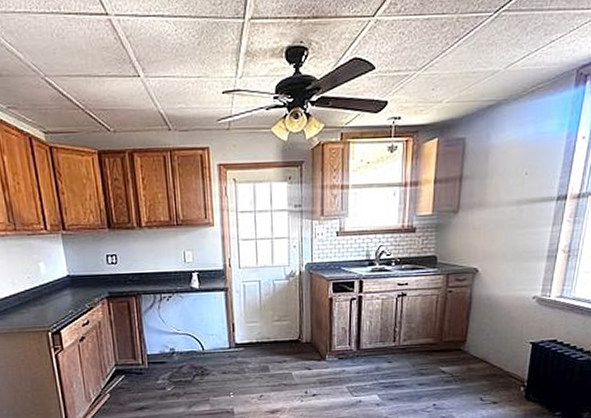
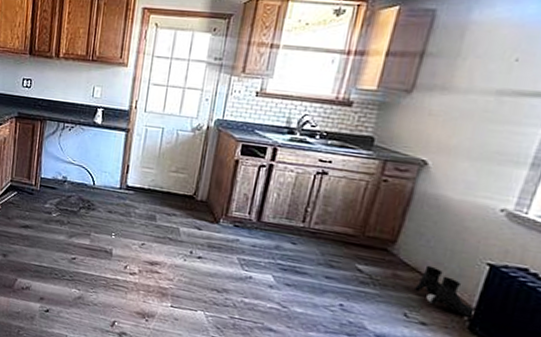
boots: none [485,354,528,388] -> present [415,265,476,317]

